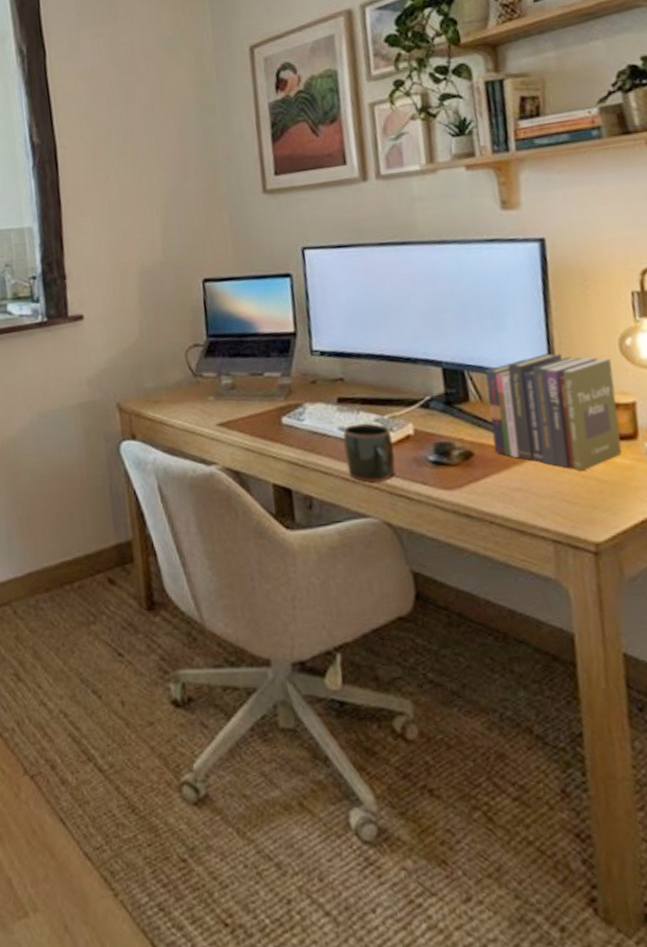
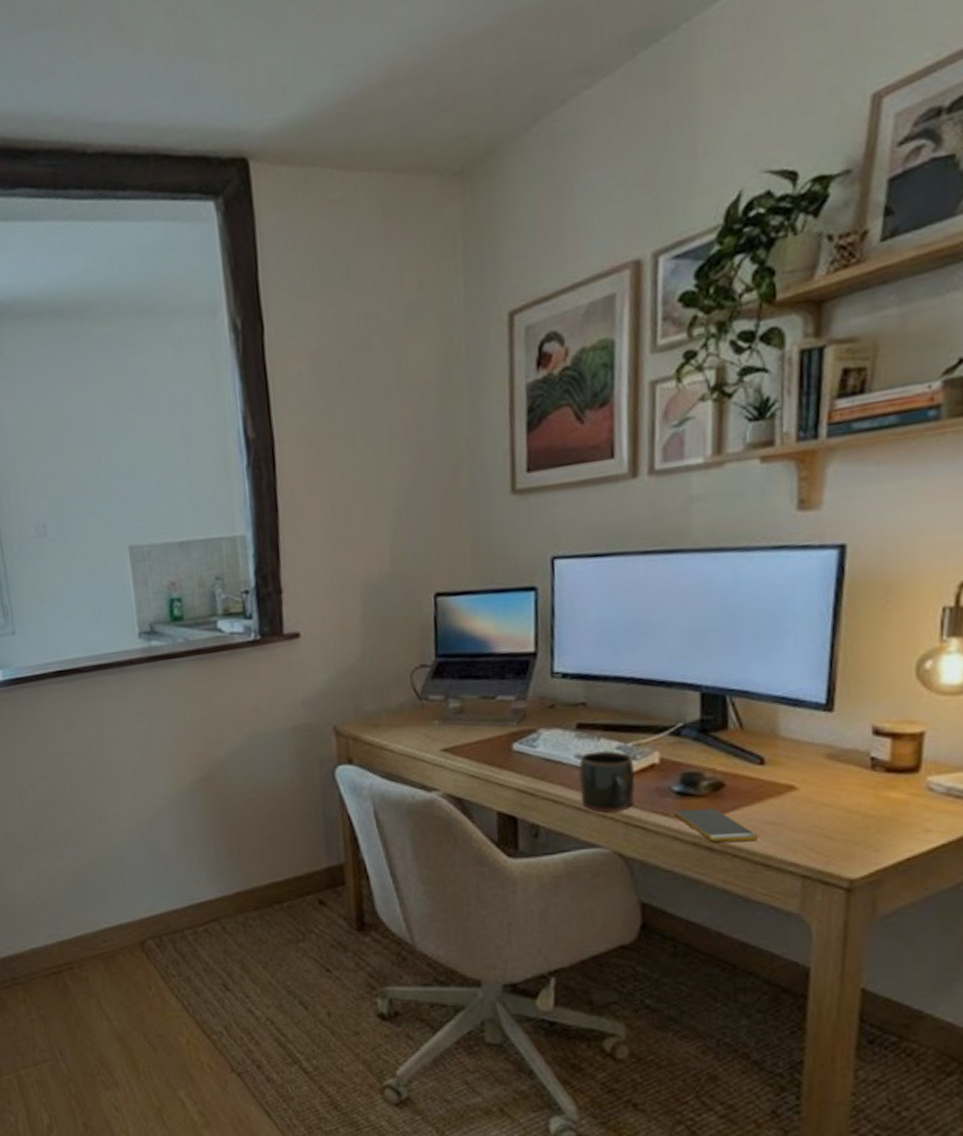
smartphone: none [432,477,510,510] -> present [673,809,759,843]
books: present [485,352,622,471] -> none [749,676,904,805]

